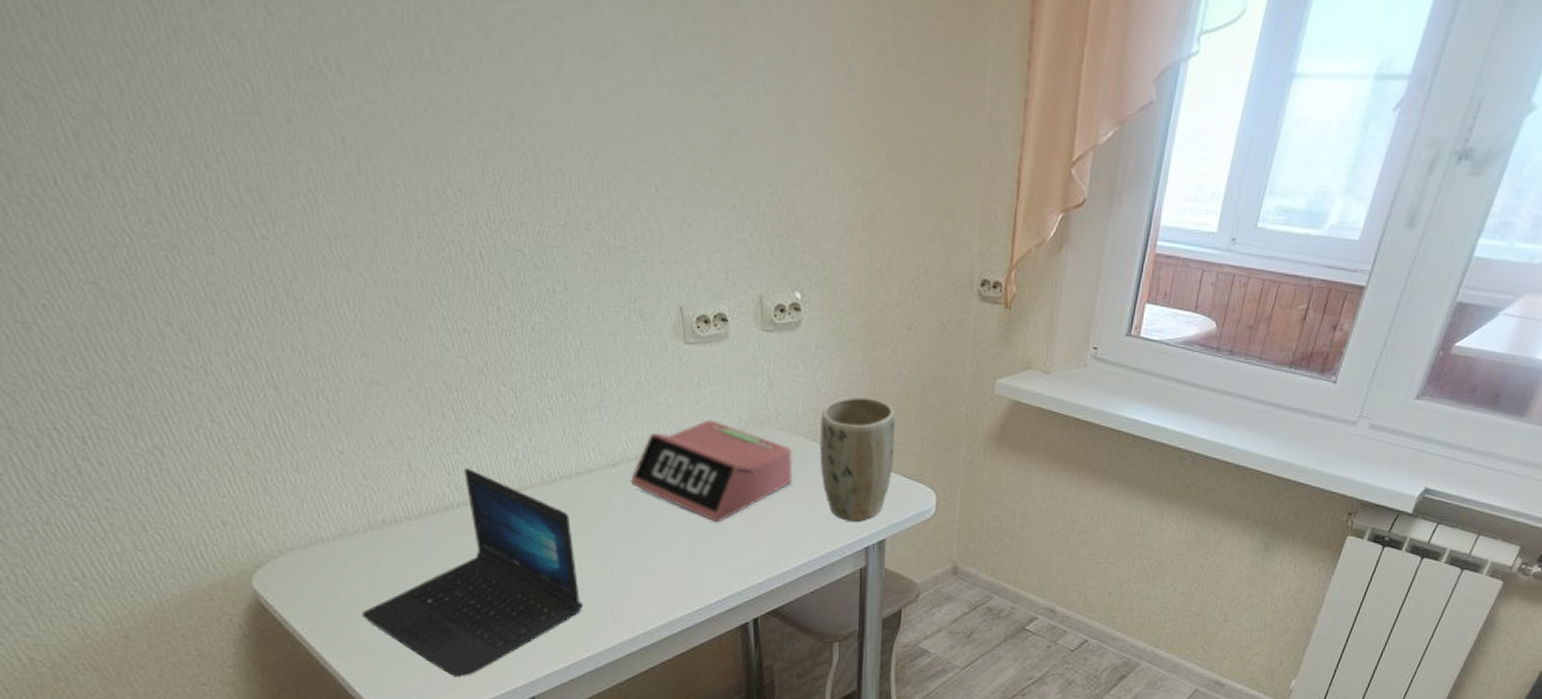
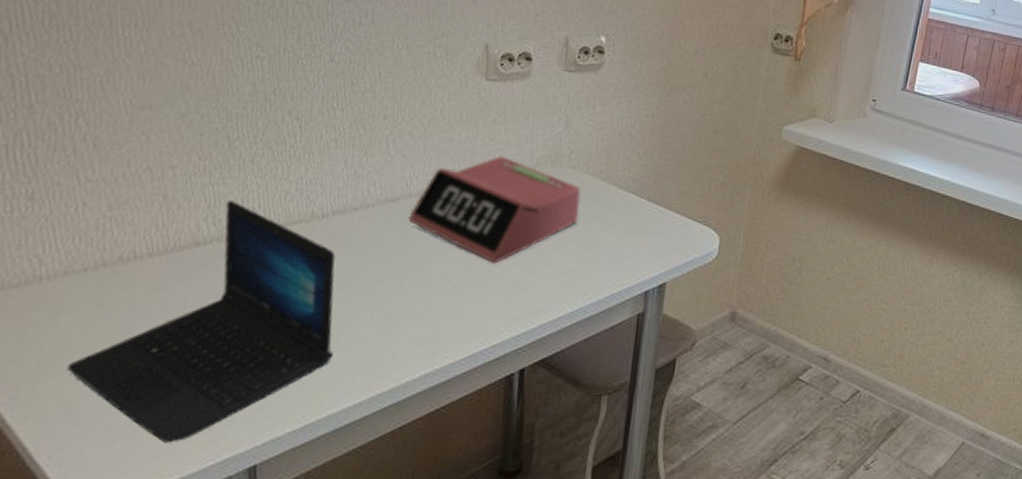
plant pot: present [819,397,895,522] -> none [607,138,686,264]

